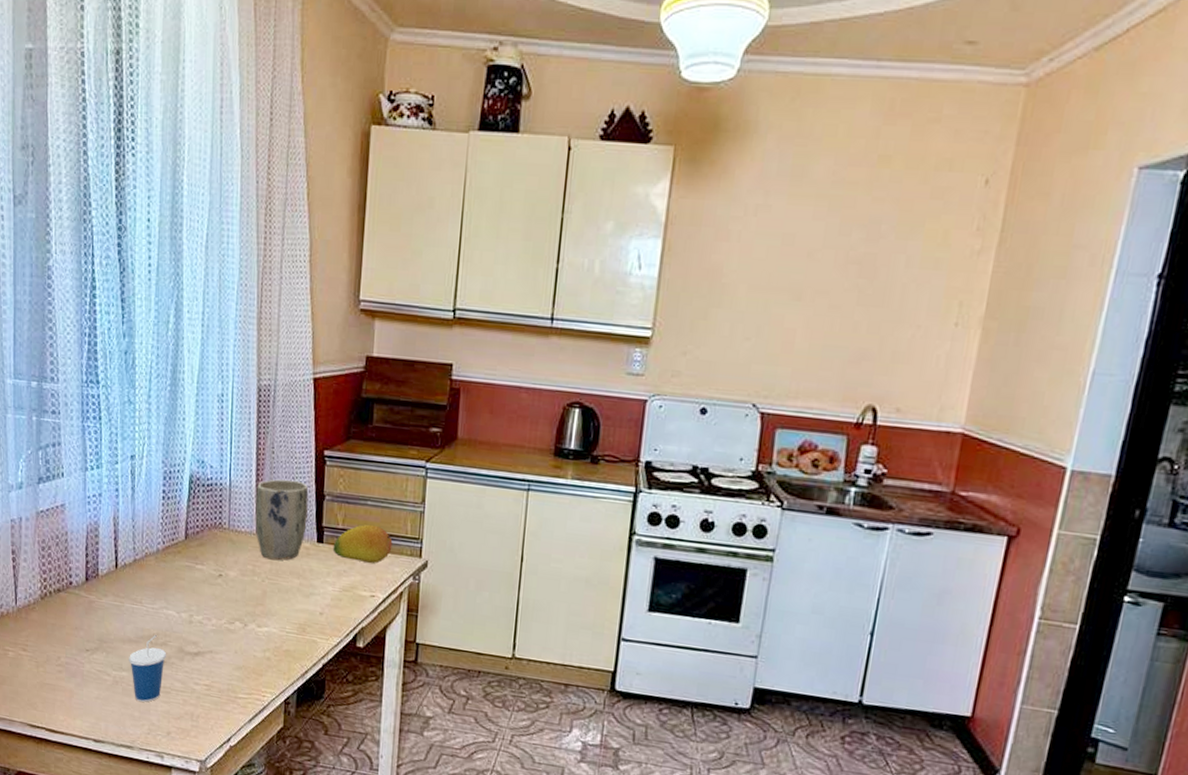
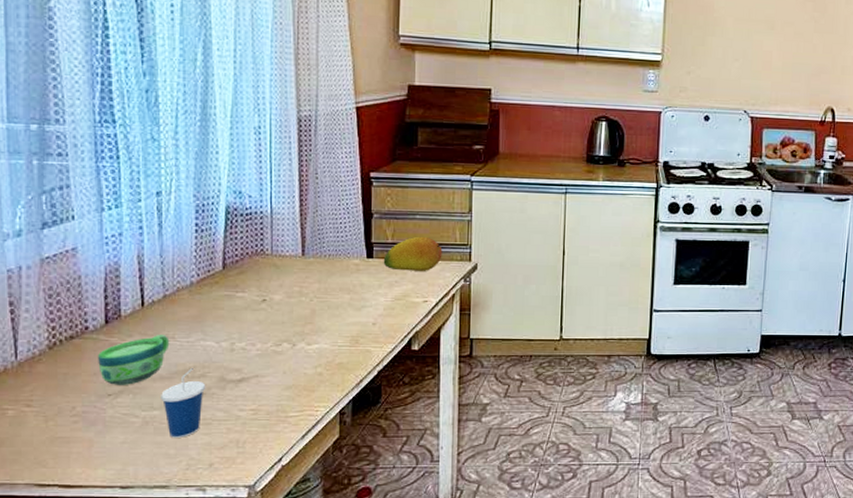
cup: none [79,597,138,643] -> present [98,334,170,385]
plant pot: present [255,479,309,561] -> none [300,202,356,279]

